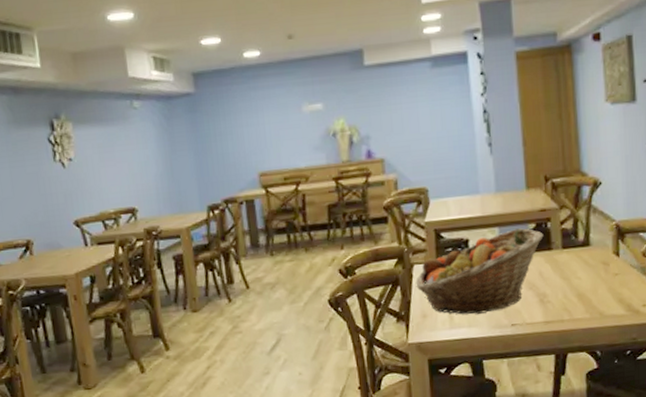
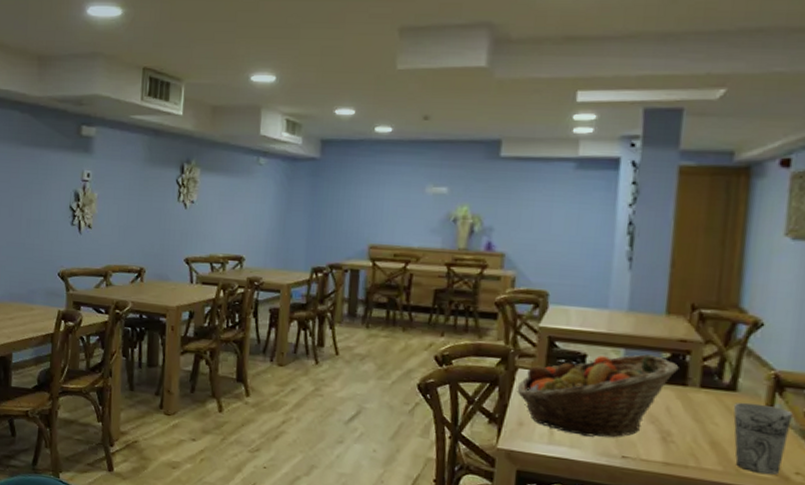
cup: none [589,252,634,313] -> present [733,402,793,475]

